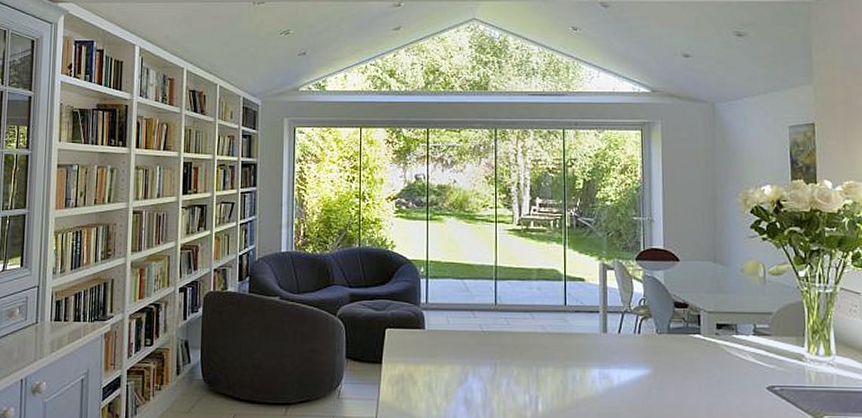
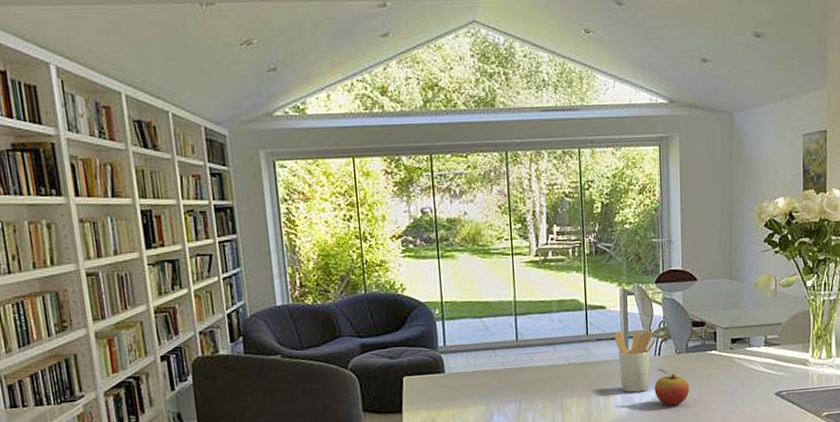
utensil holder: none [593,304,636,370] -> present [614,330,656,393]
fruit: none [633,347,672,388] -> present [654,368,690,406]

